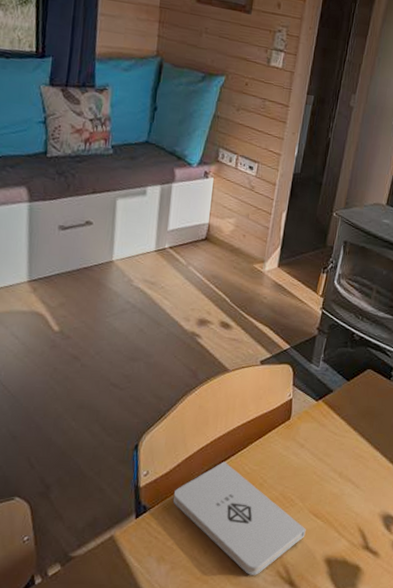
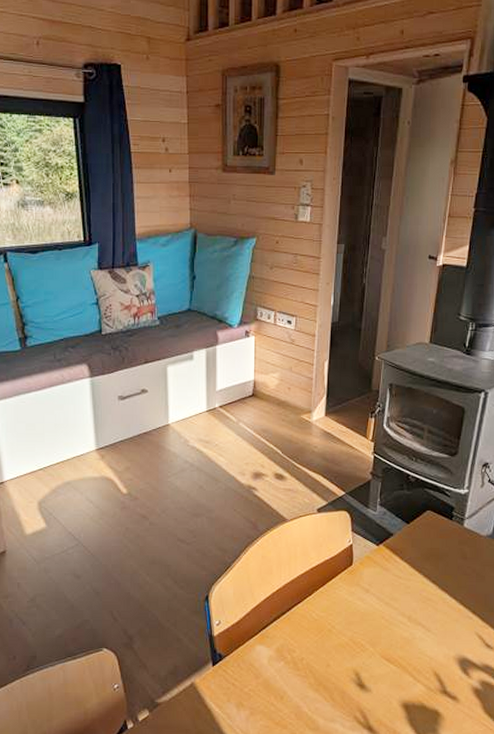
notepad: present [173,461,306,575] -> none [247,609,380,721]

